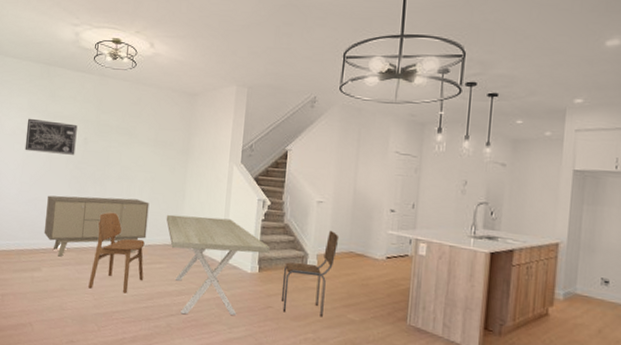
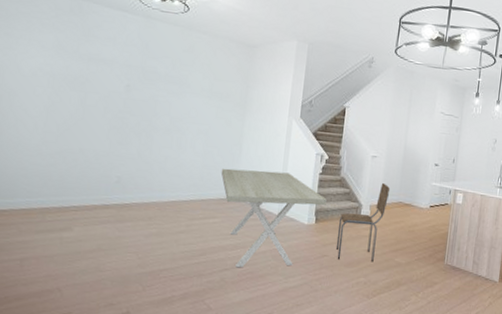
wall art: present [25,118,77,155] -> none [49,58,118,103]
sideboard: present [43,195,149,257] -> none [75,147,203,215]
dining chair: present [88,212,145,294] -> none [131,165,197,250]

